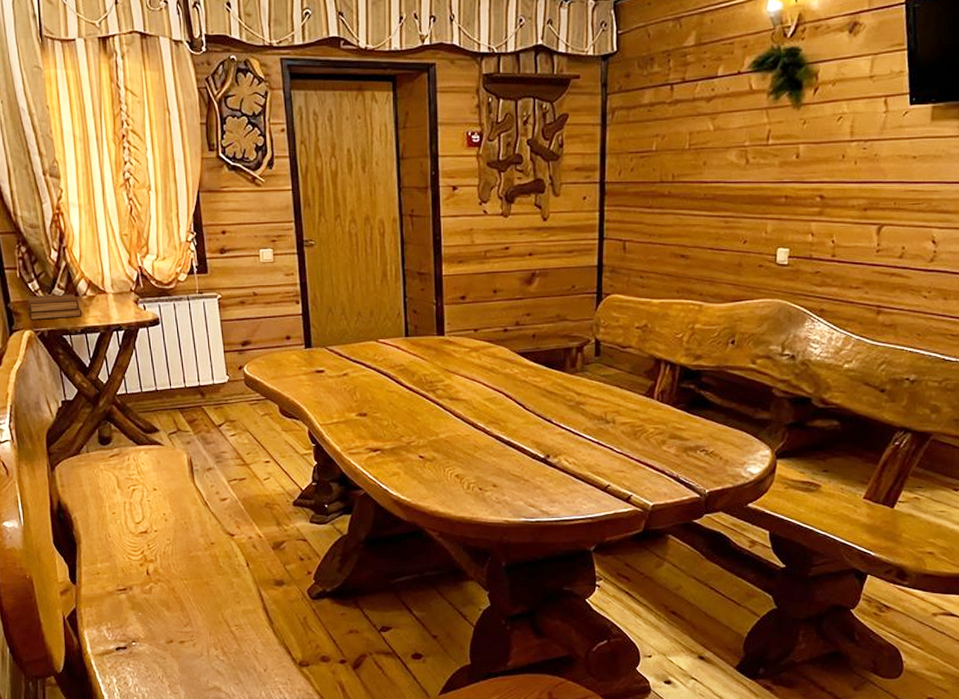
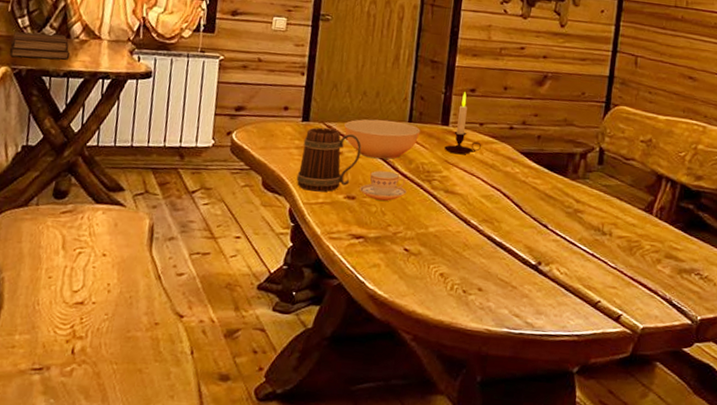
beer mug: none [310,352,365,413] -> present [296,127,362,192]
bowl: none [345,337,418,376] -> present [344,119,421,160]
teacup: none [369,386,414,415] -> present [359,170,407,202]
candle: none [443,300,478,362] -> present [444,92,481,155]

